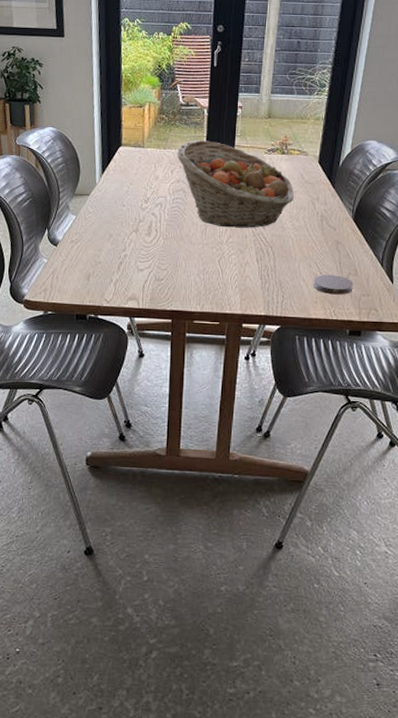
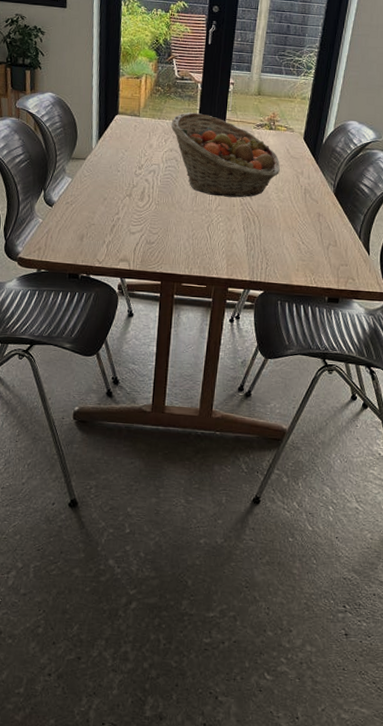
coaster: present [313,275,354,295] -> none [295,244,333,264]

